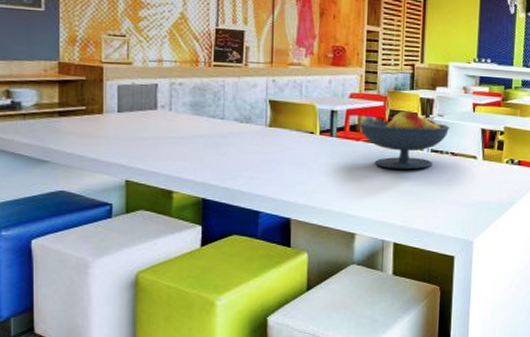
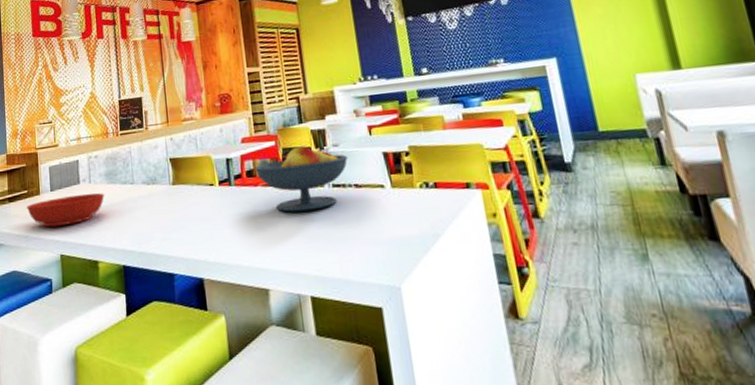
bowl: none [84,120,187,151] -> present [27,193,104,228]

